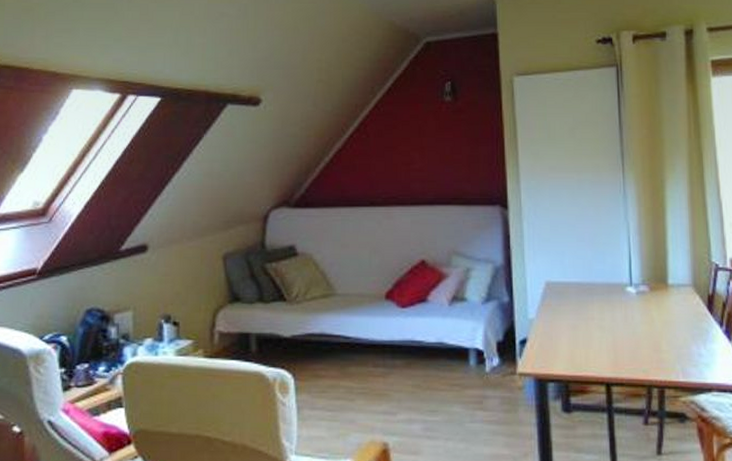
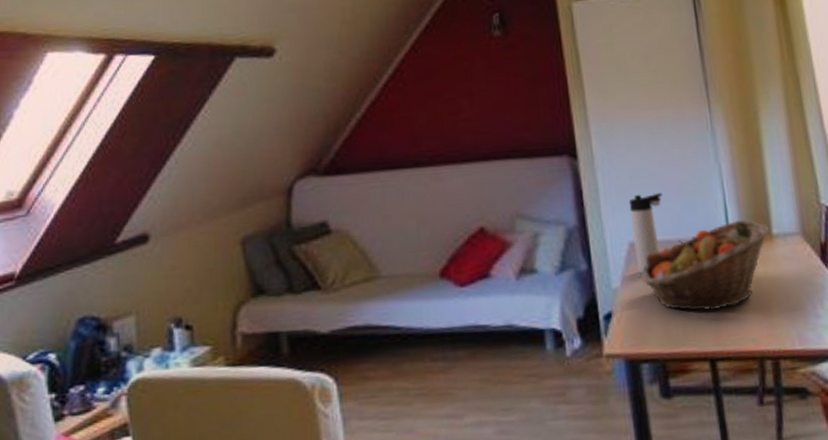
thermos bottle: none [548,242,577,309] -> present [628,192,663,274]
fruit basket: none [554,270,666,344] -> present [641,219,770,311]

